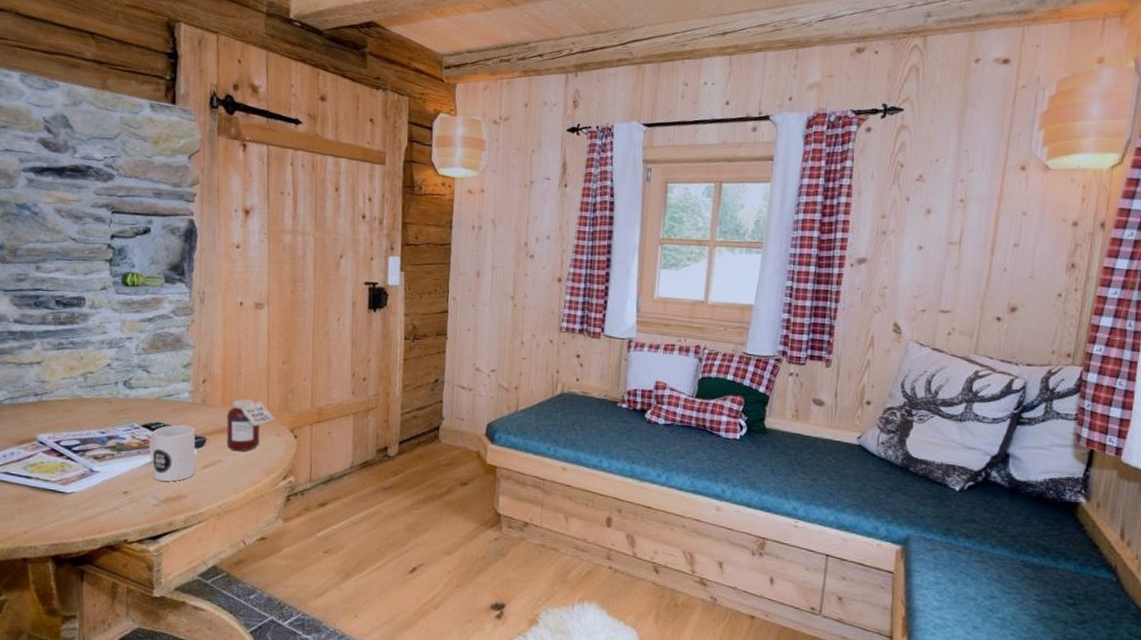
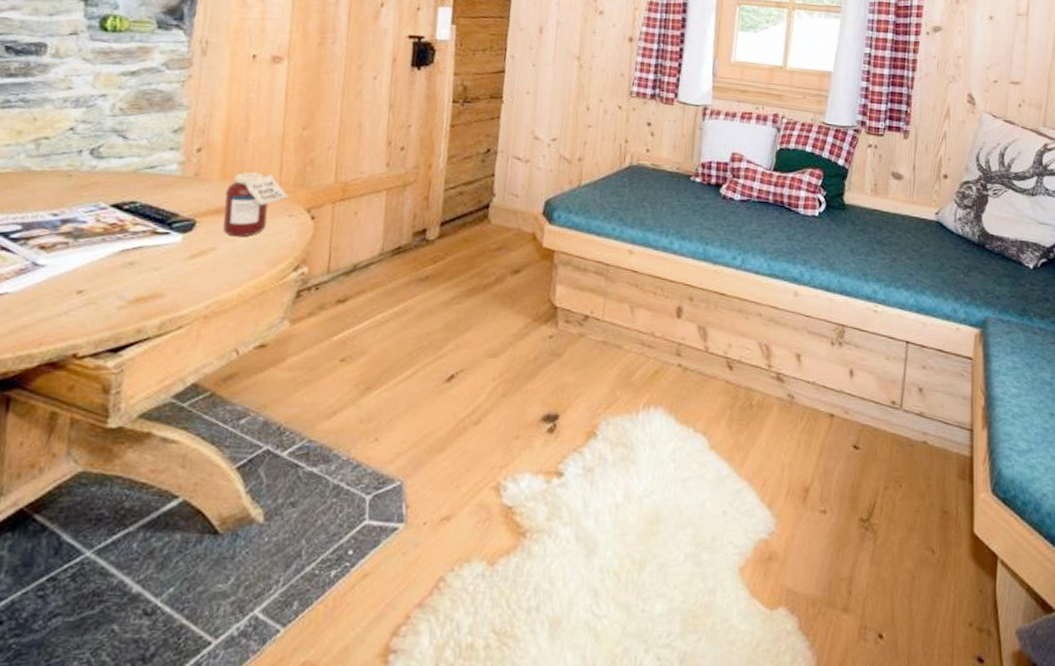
mug: present [149,424,196,482] -> none [117,204,183,277]

